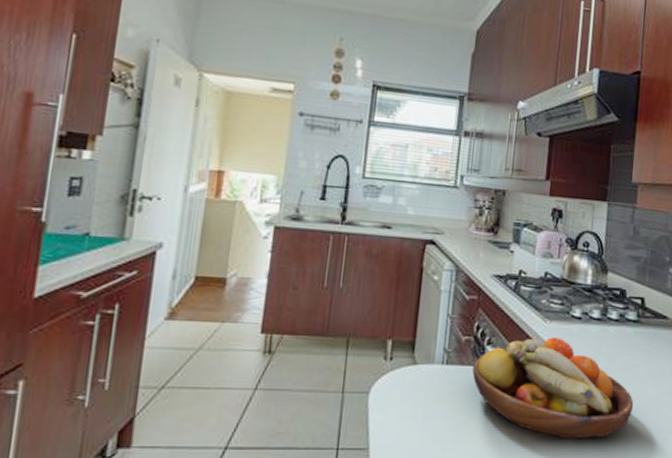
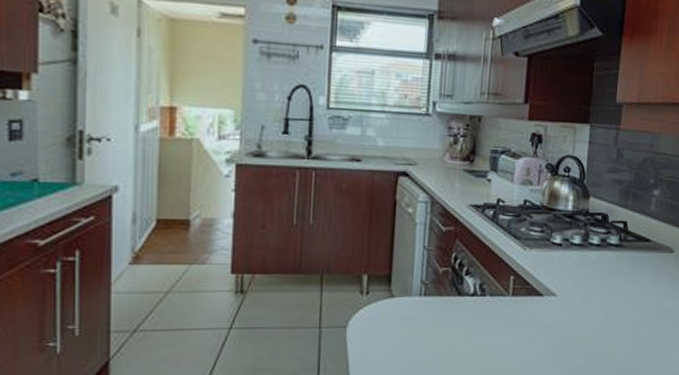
fruit bowl: present [472,337,634,440] -> none [451,265,615,362]

